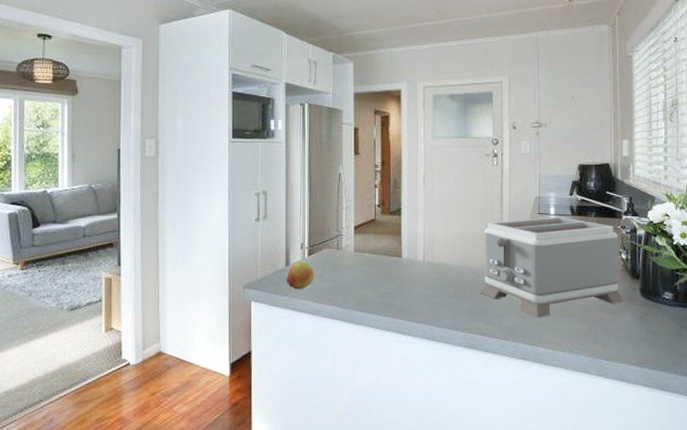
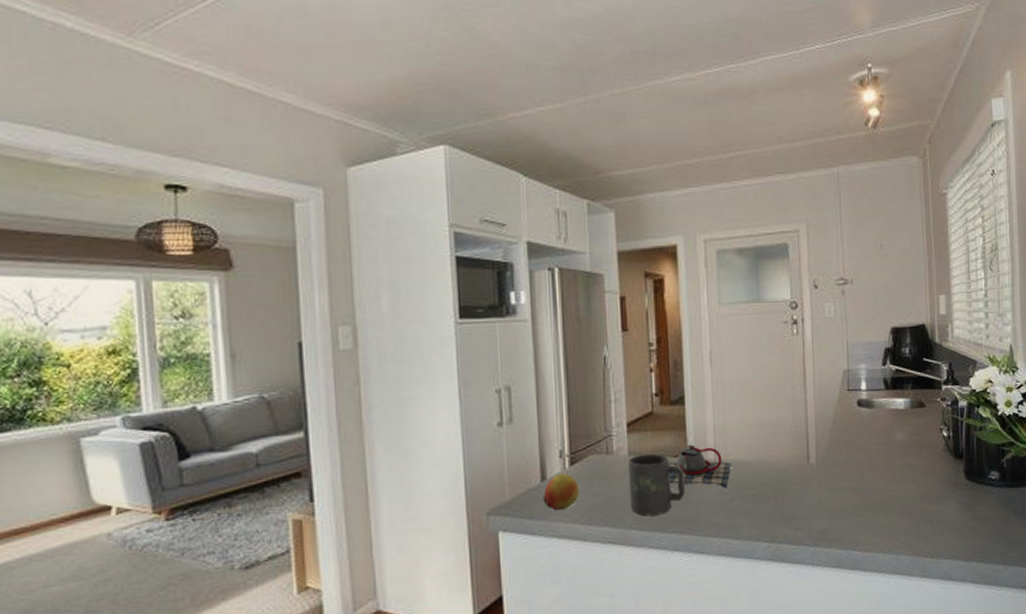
mug: none [353,251,398,301] -> present [628,453,685,516]
teapot: none [385,247,437,284] -> present [667,444,732,487]
toaster: present [480,217,624,317] -> none [784,392,947,516]

